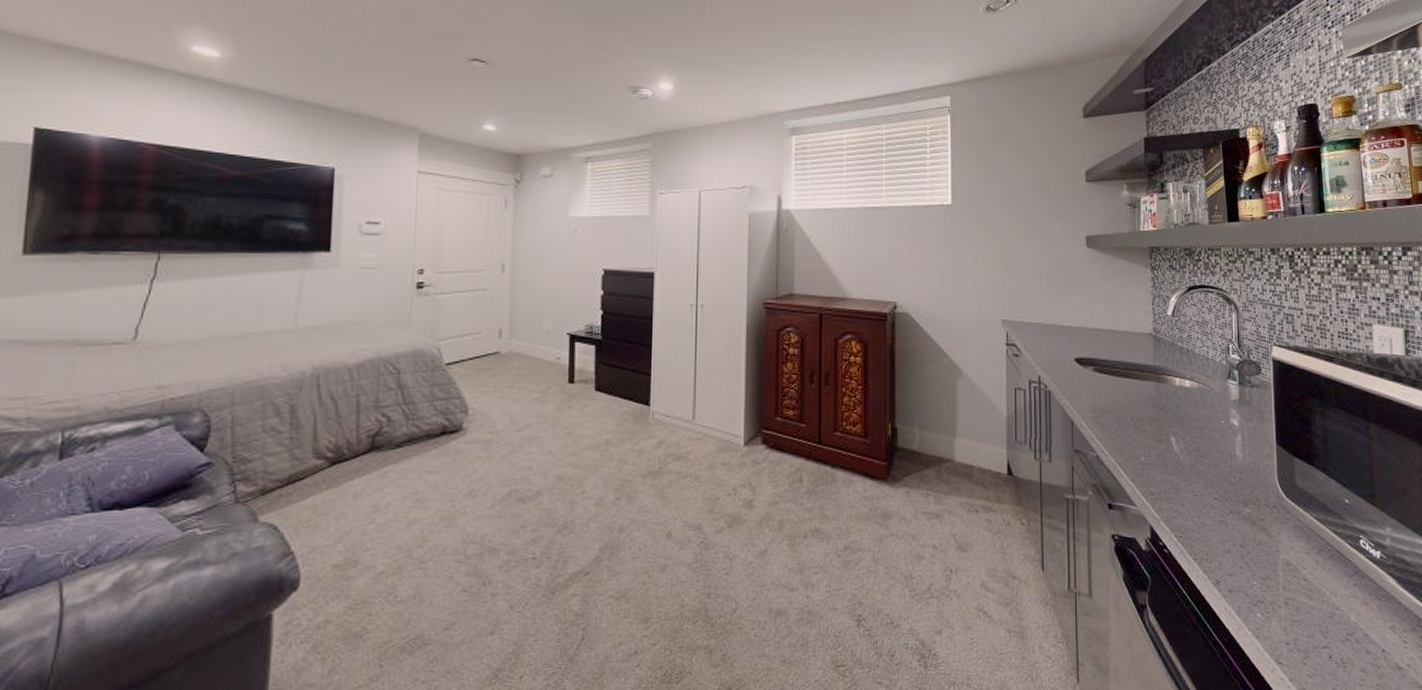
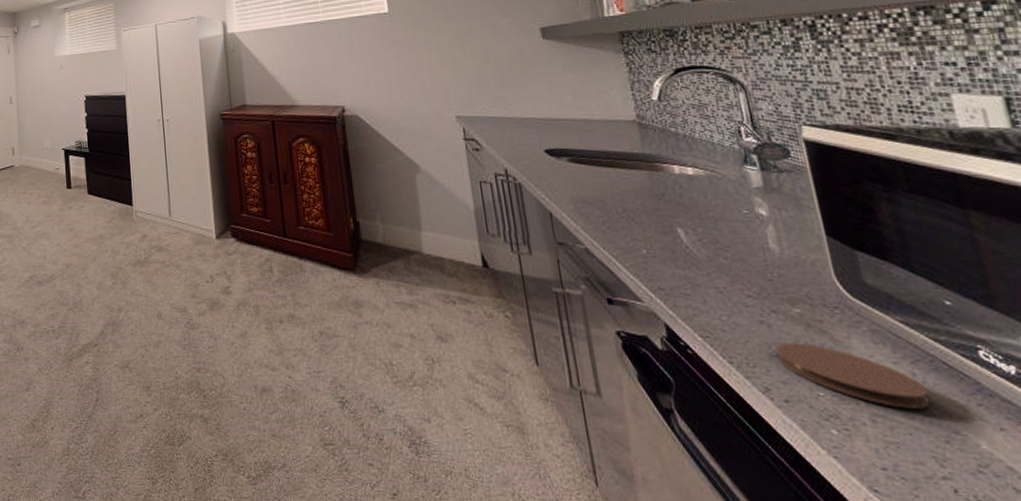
coaster: none [1228,539,1325,591] -> present [775,343,931,409]

